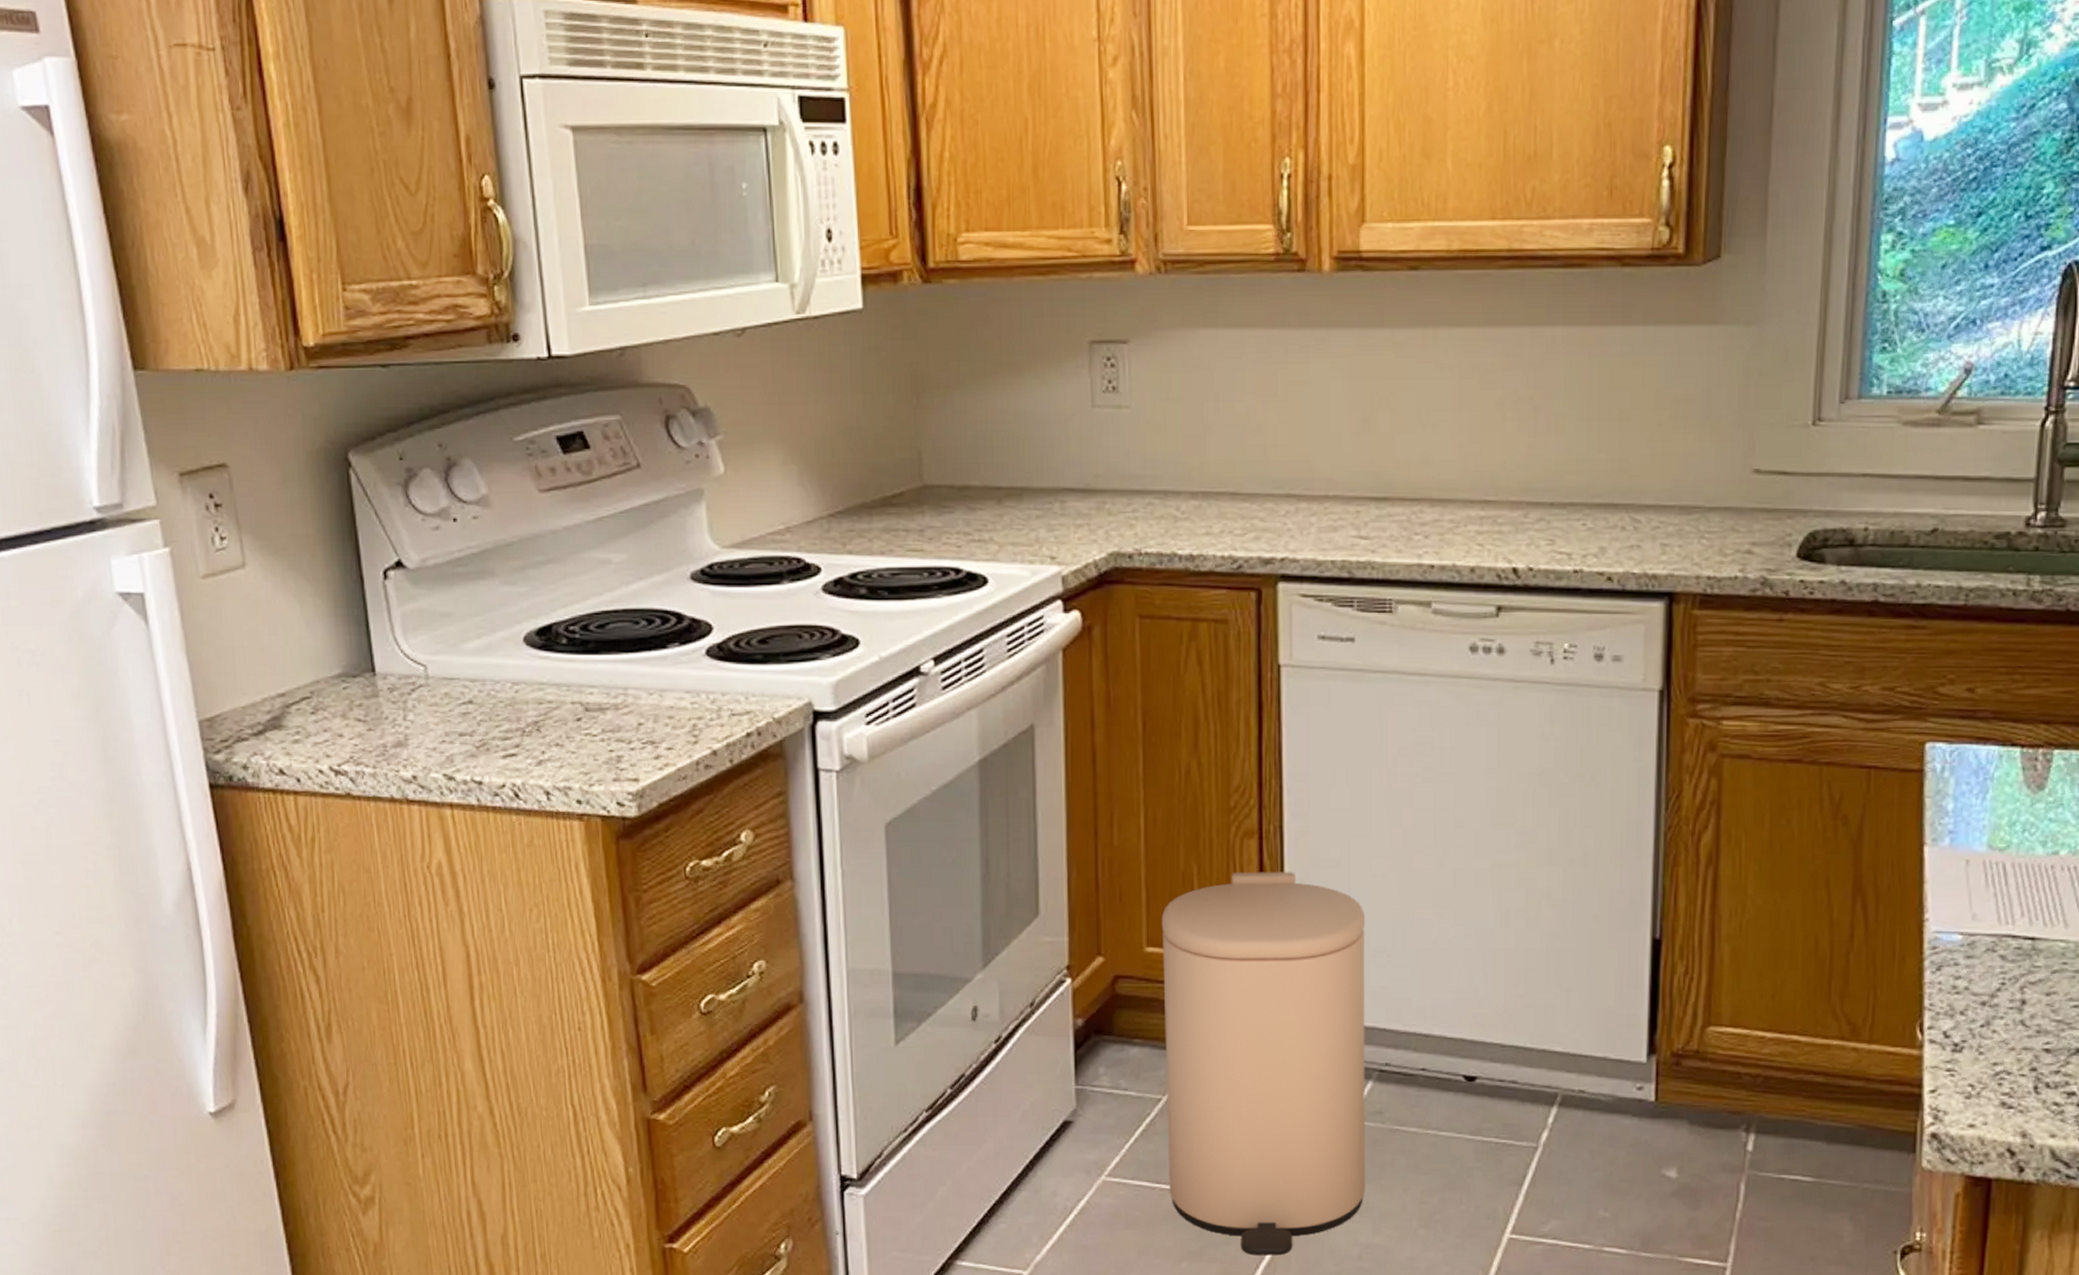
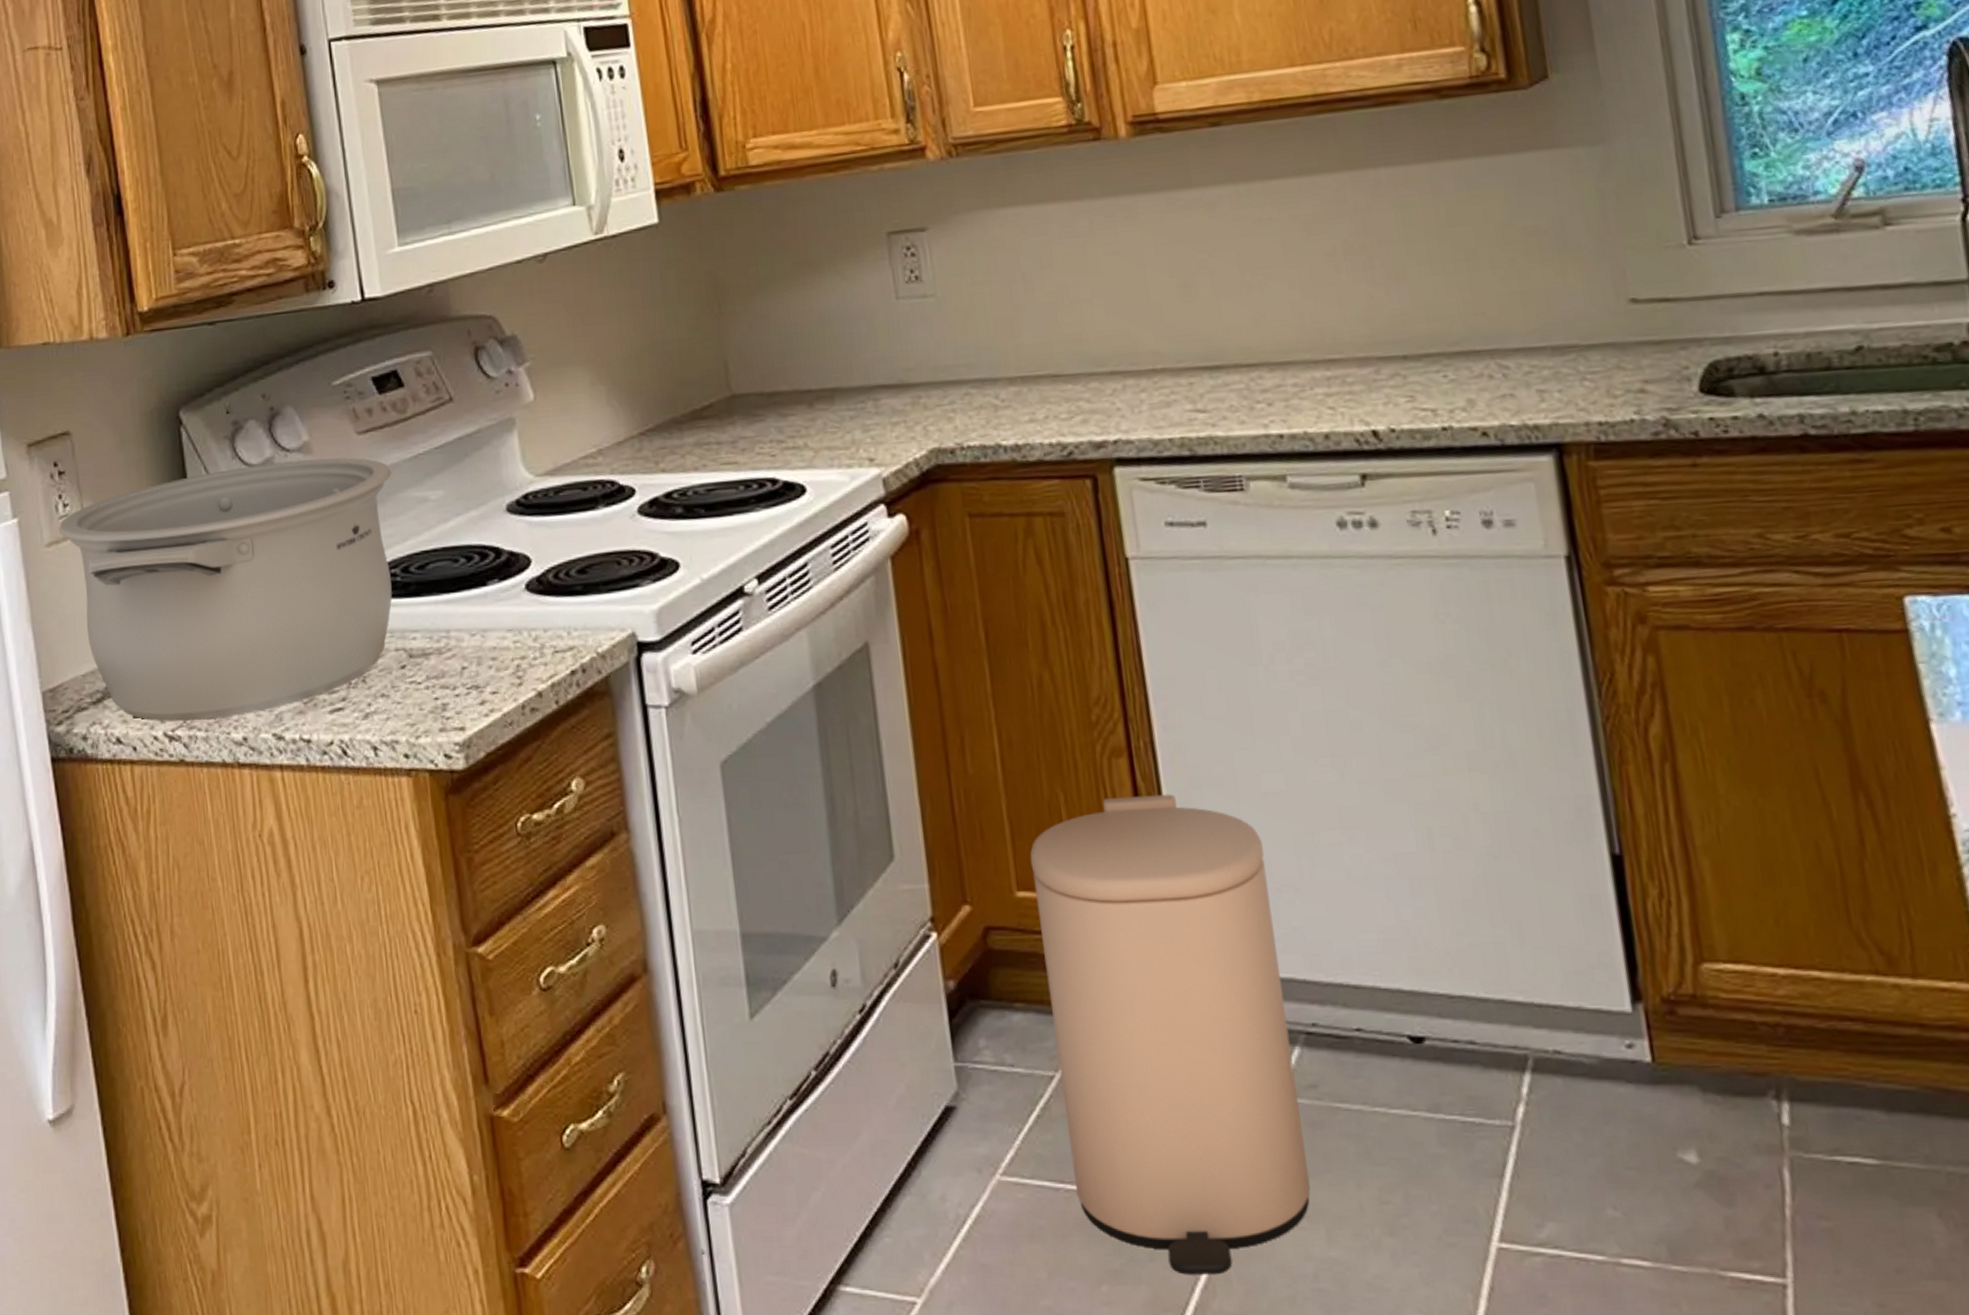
cooking pot: none [215,513,574,758] -> present [58,457,392,722]

